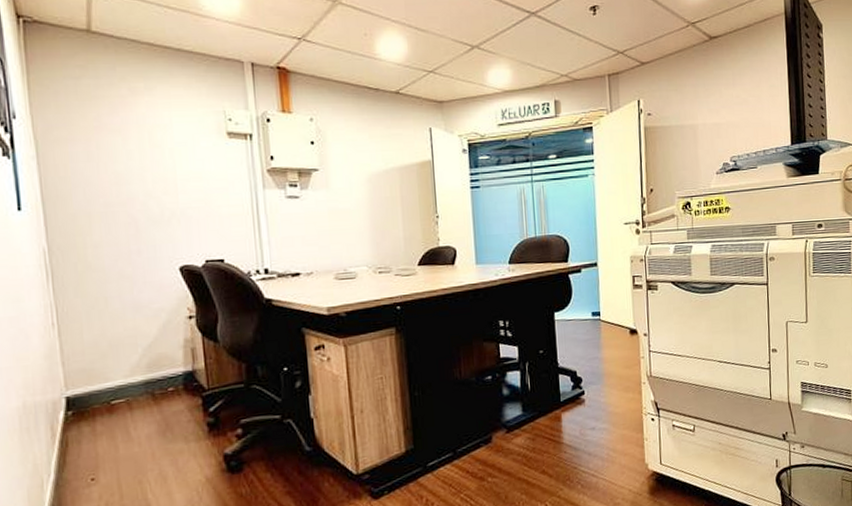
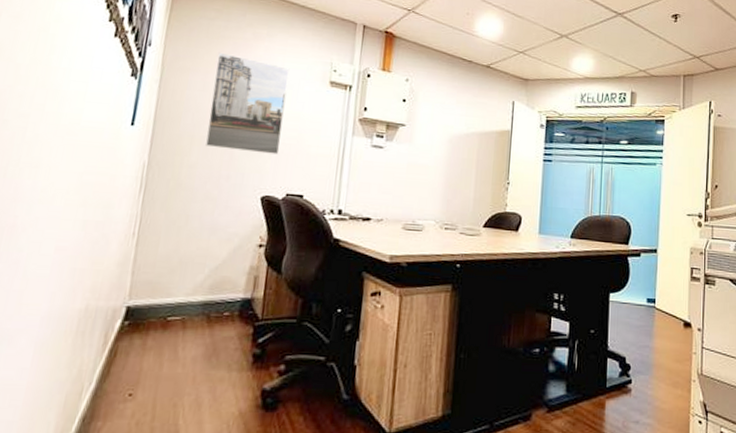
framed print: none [95,115,188,223] -> present [205,52,290,155]

